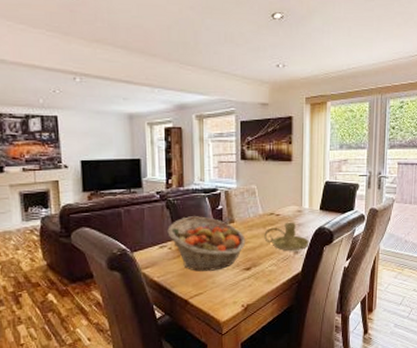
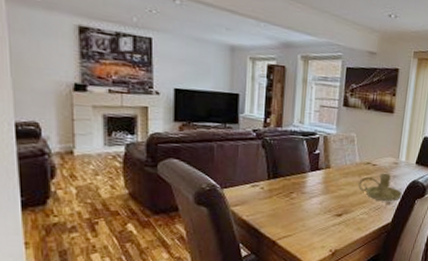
fruit basket: present [167,216,246,272] -> none [261,158,340,214]

